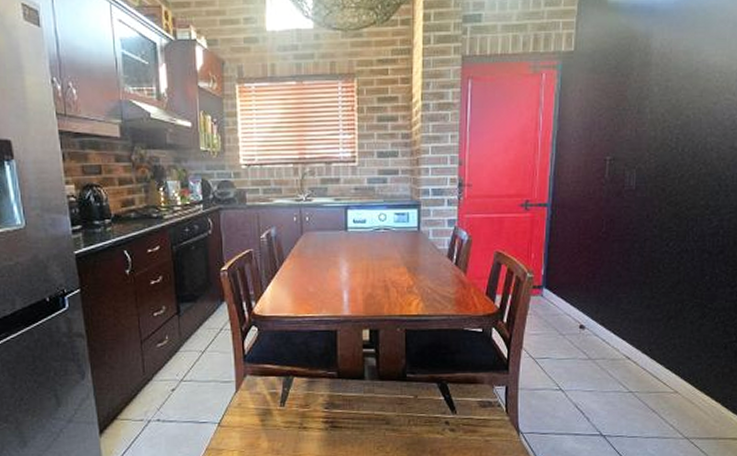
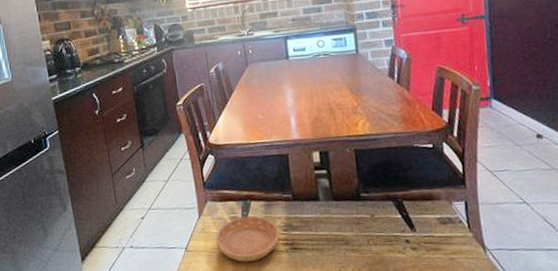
saucer: none [253,392,320,439] -> present [216,215,280,262]

